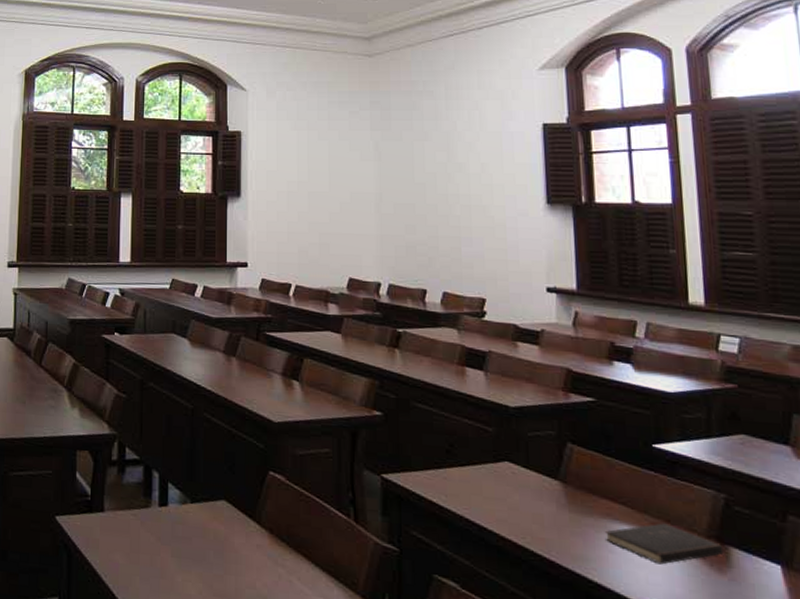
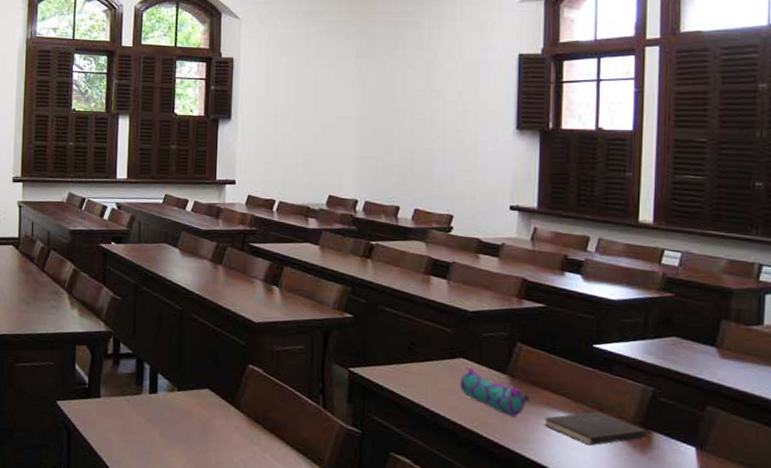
pencil case: none [506,472,587,531] -> present [460,368,530,418]

